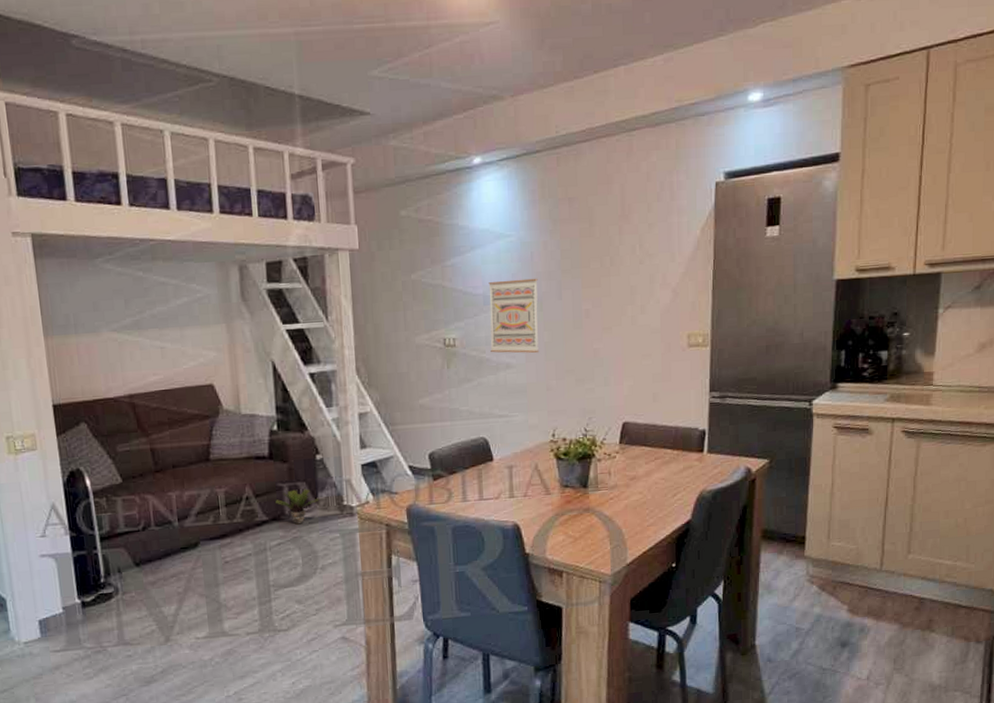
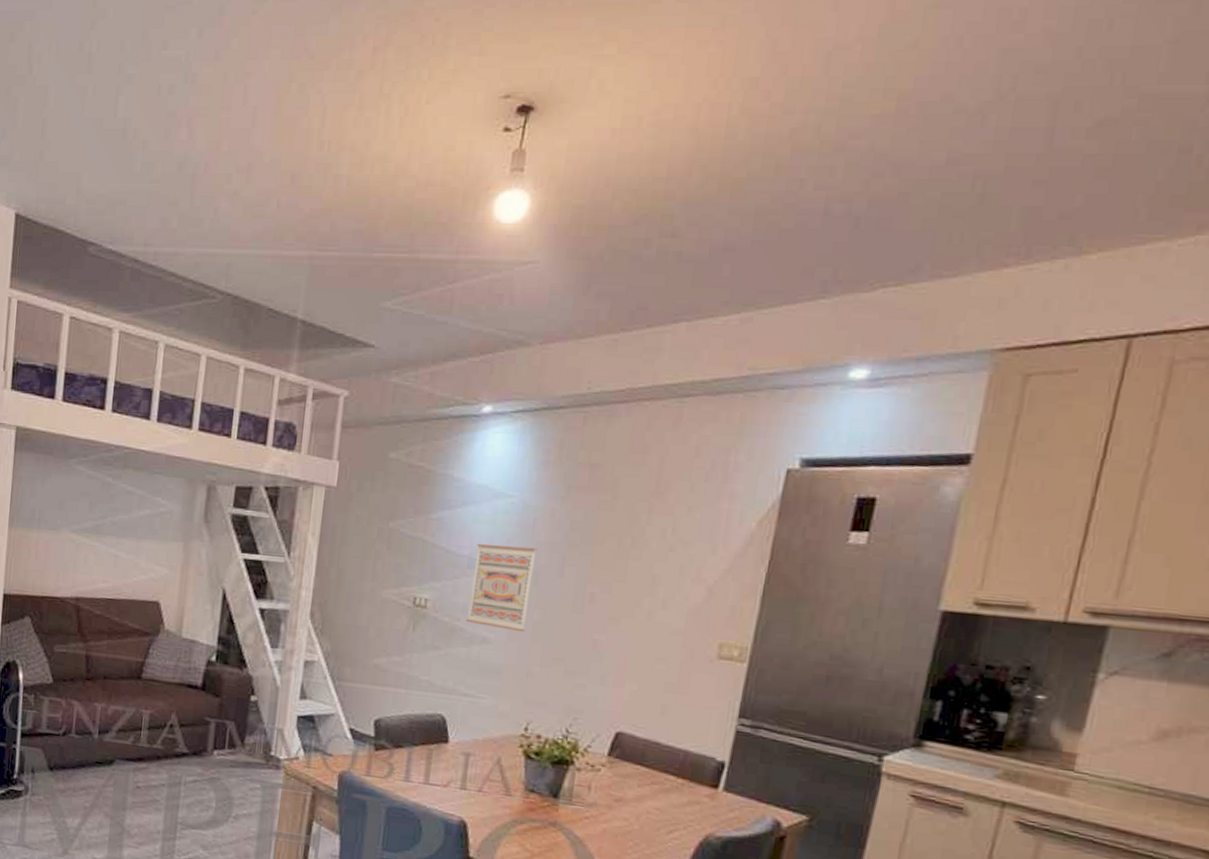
potted plant: present [276,488,319,525] -> none [200,727,246,766]

